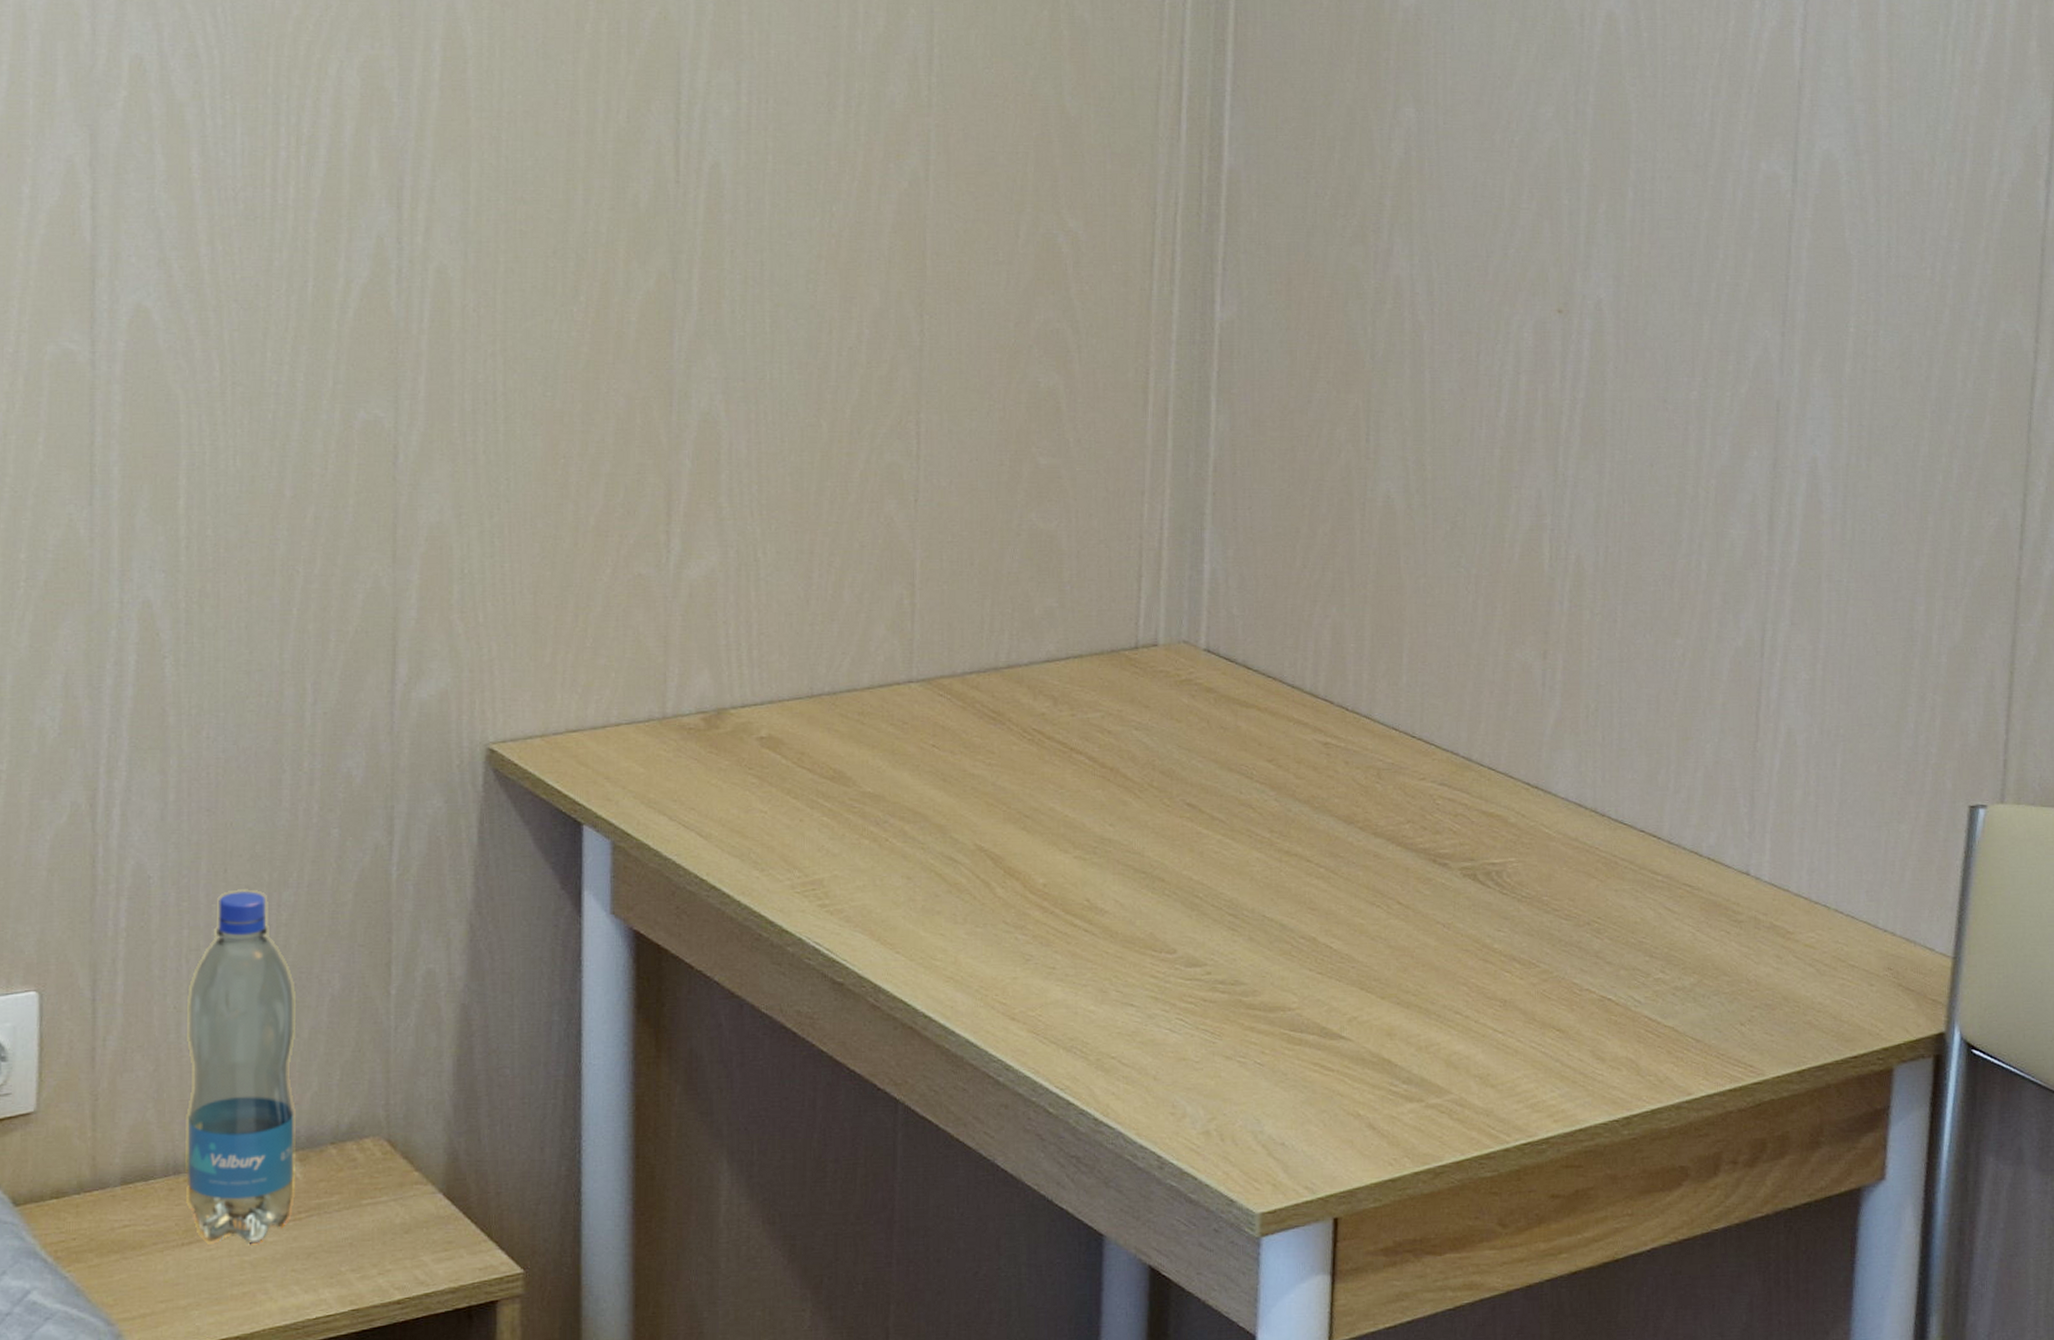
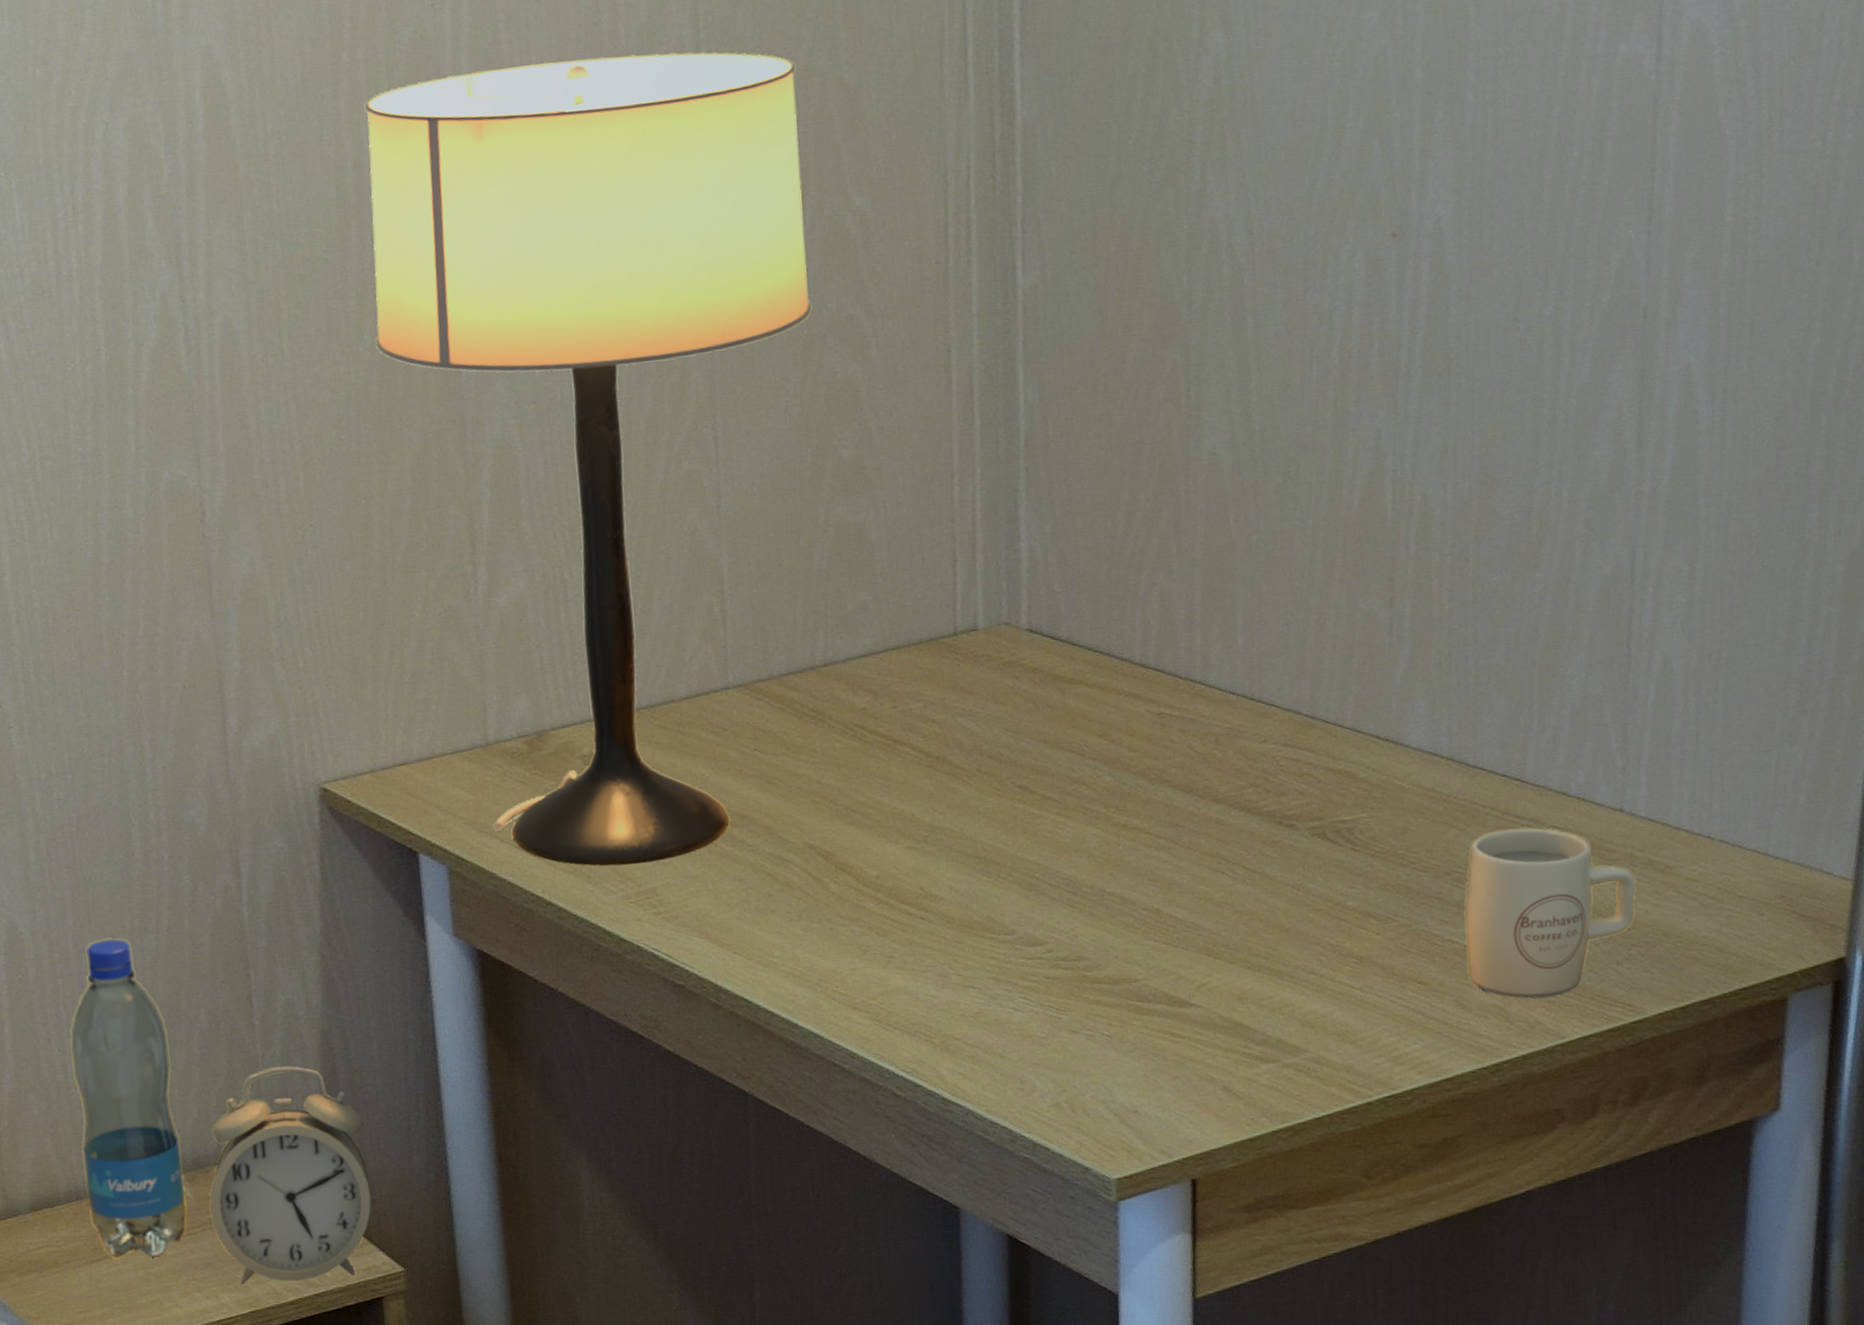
alarm clock: none [320,1041,496,1280] -> present [210,1066,371,1286]
table lamp: none [591,57,1020,853] -> present [365,53,811,866]
mug: none [1602,884,1759,1054] -> present [1464,828,1636,999]

